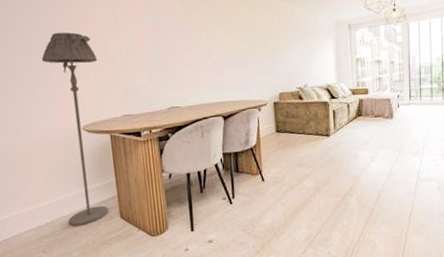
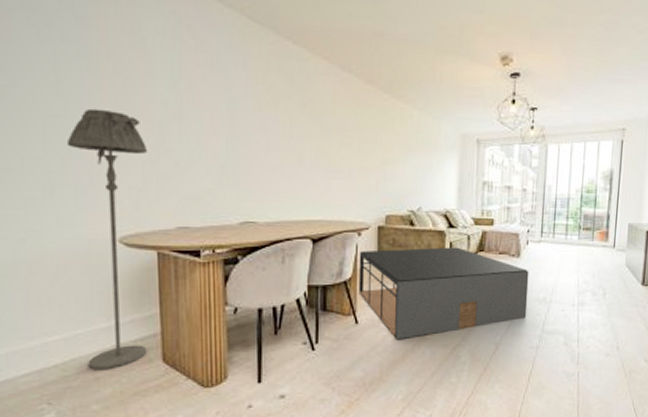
coffee table: none [260,114,403,193] -> present [358,247,529,340]

